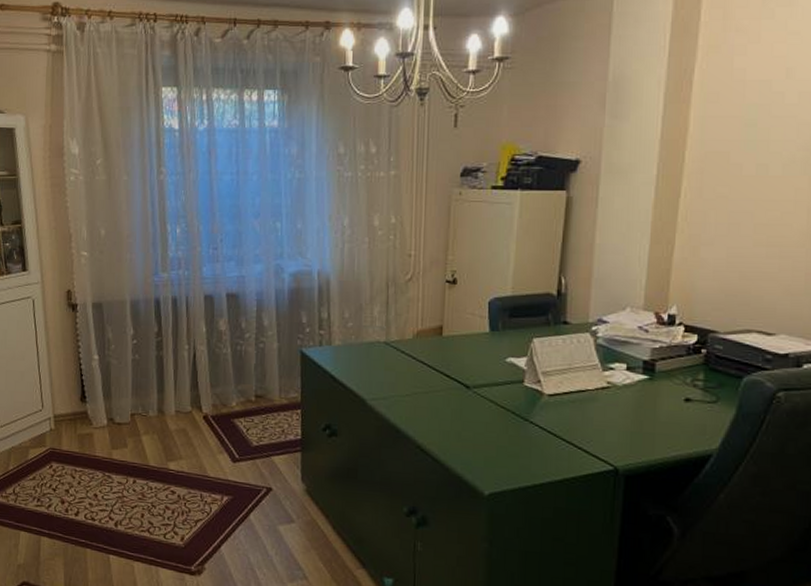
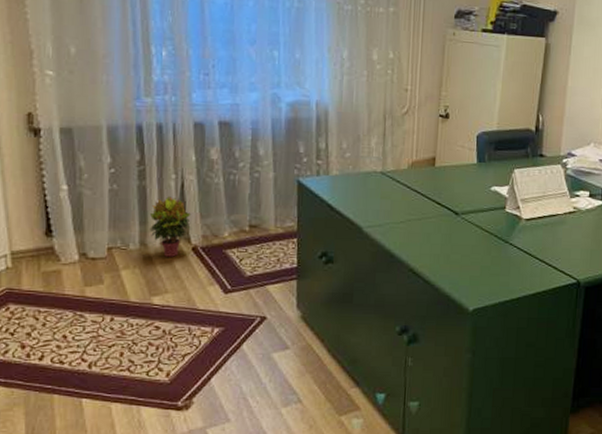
potted plant: none [166,366,203,425] -> present [150,196,192,257]

